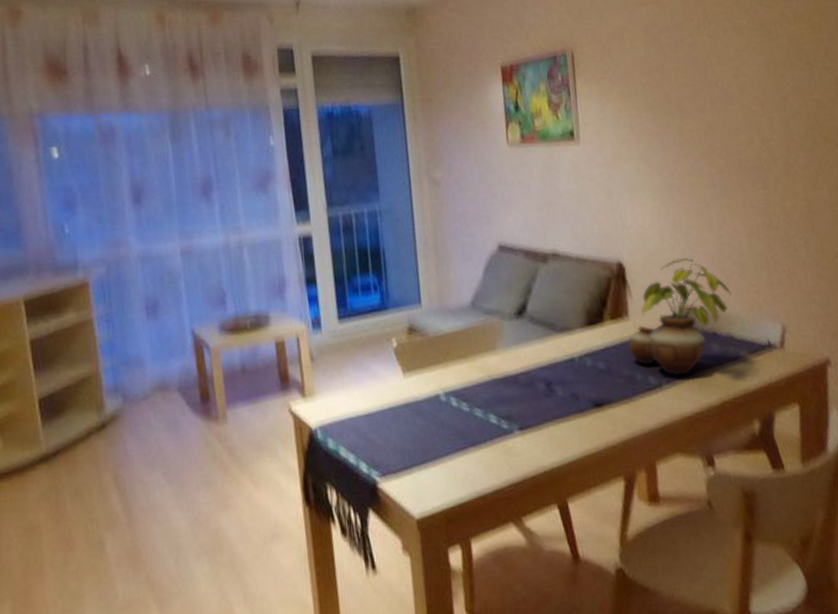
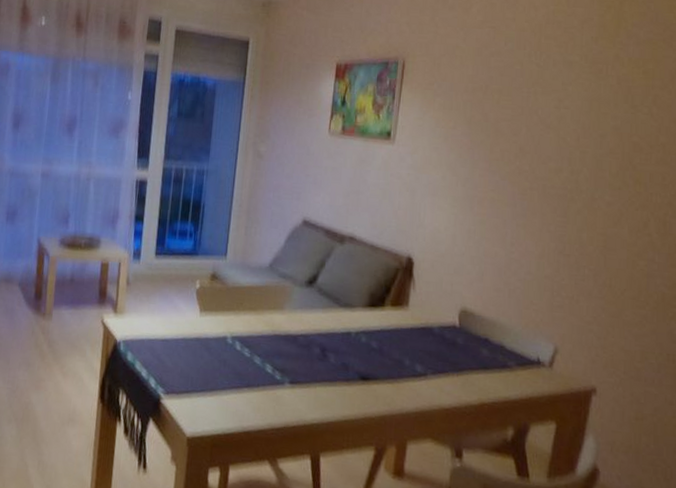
potted plant: present [628,258,732,375] -> none [402,264,511,371]

